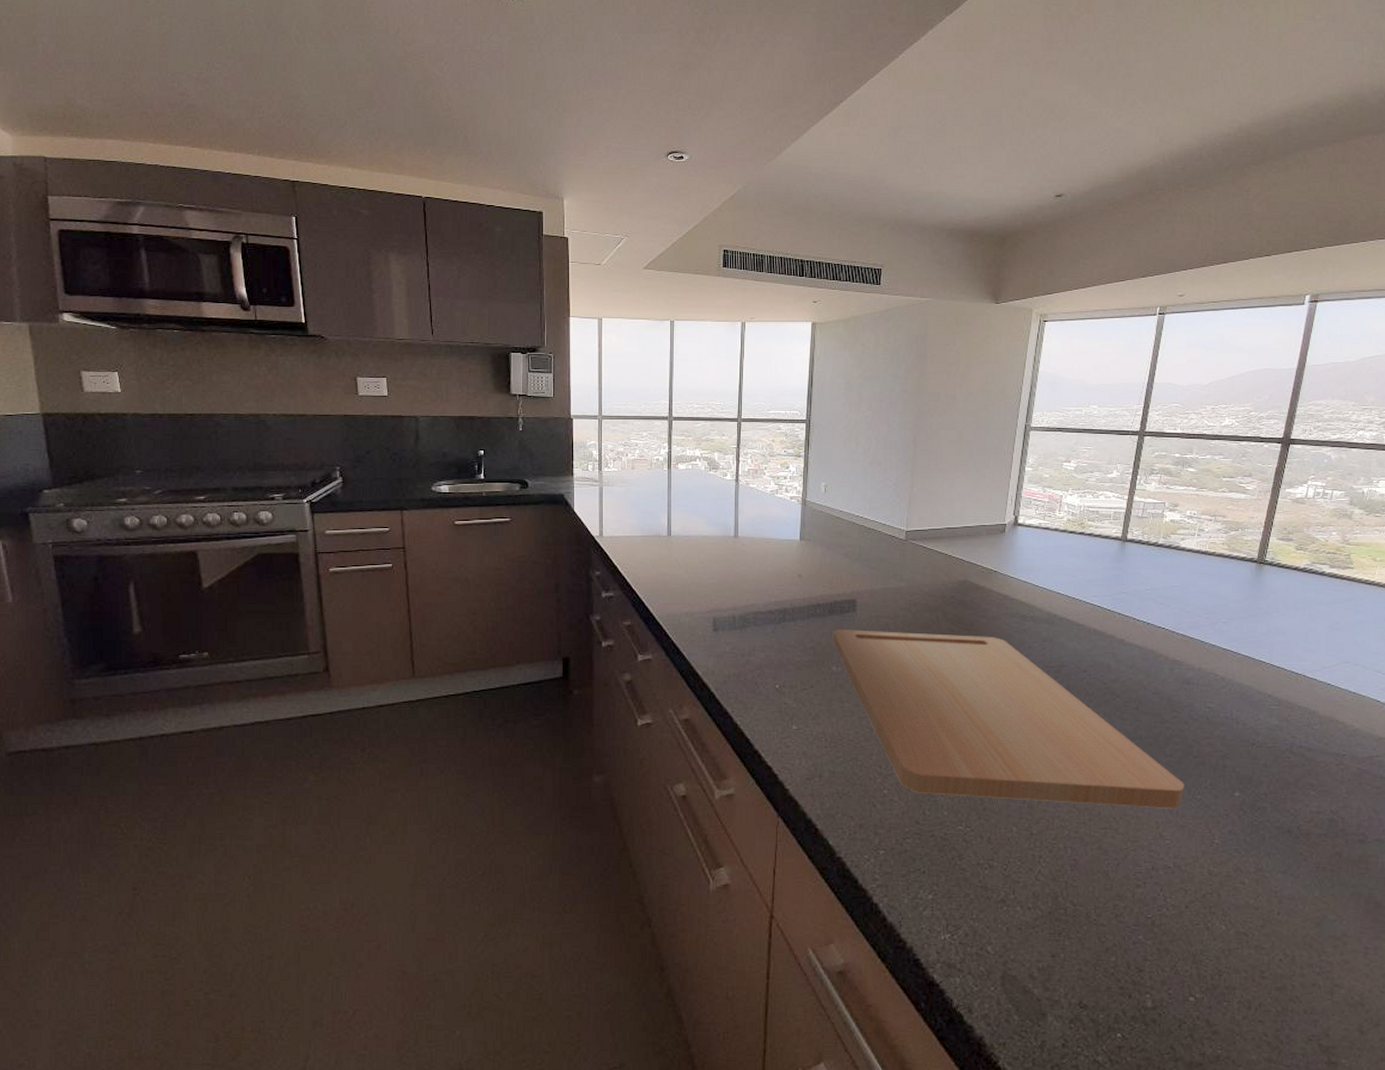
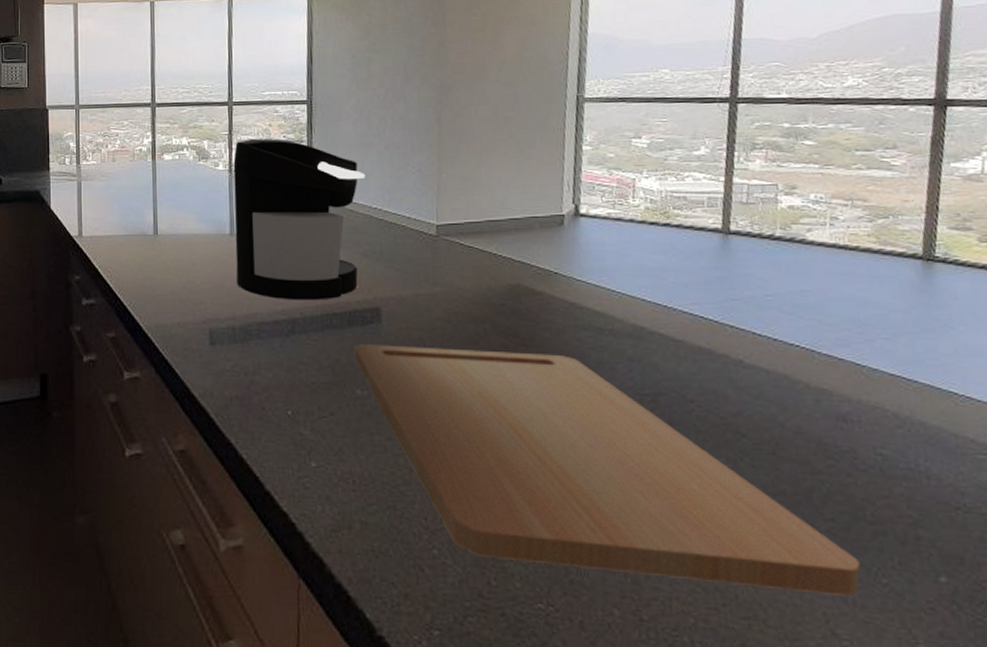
coffee maker: none [738,452,851,593] -> present [233,138,366,300]

